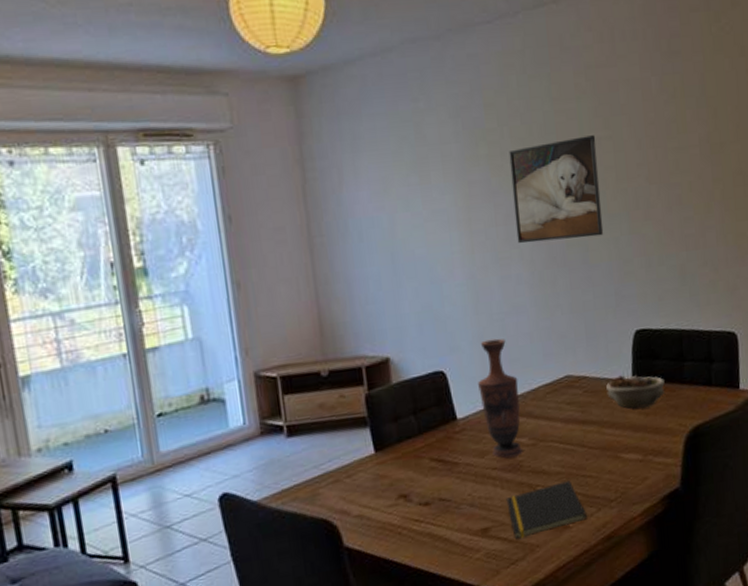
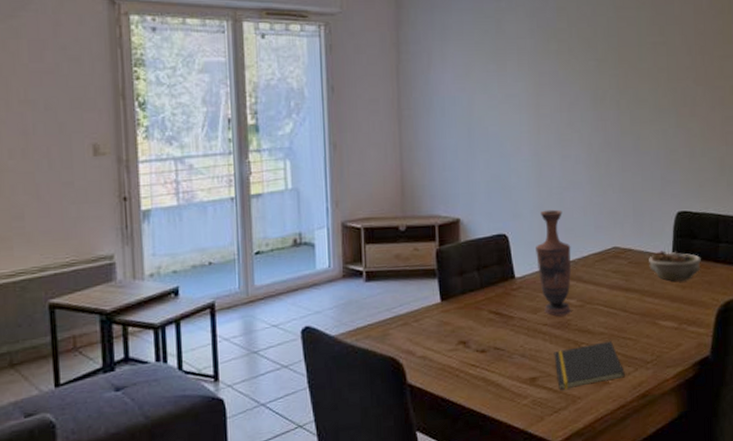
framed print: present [509,135,604,243] -> none [575,40,654,129]

